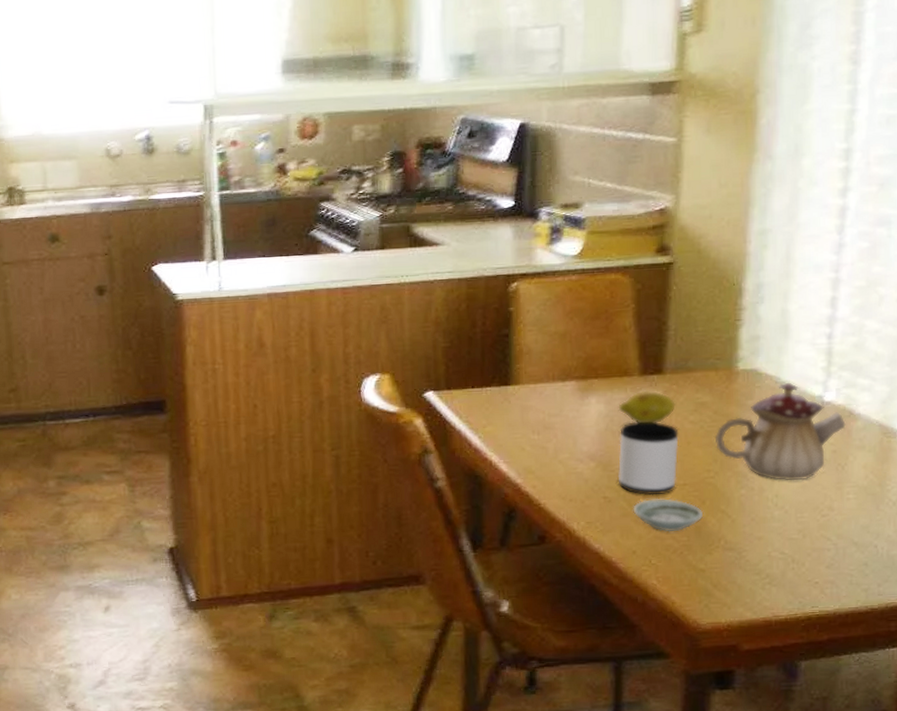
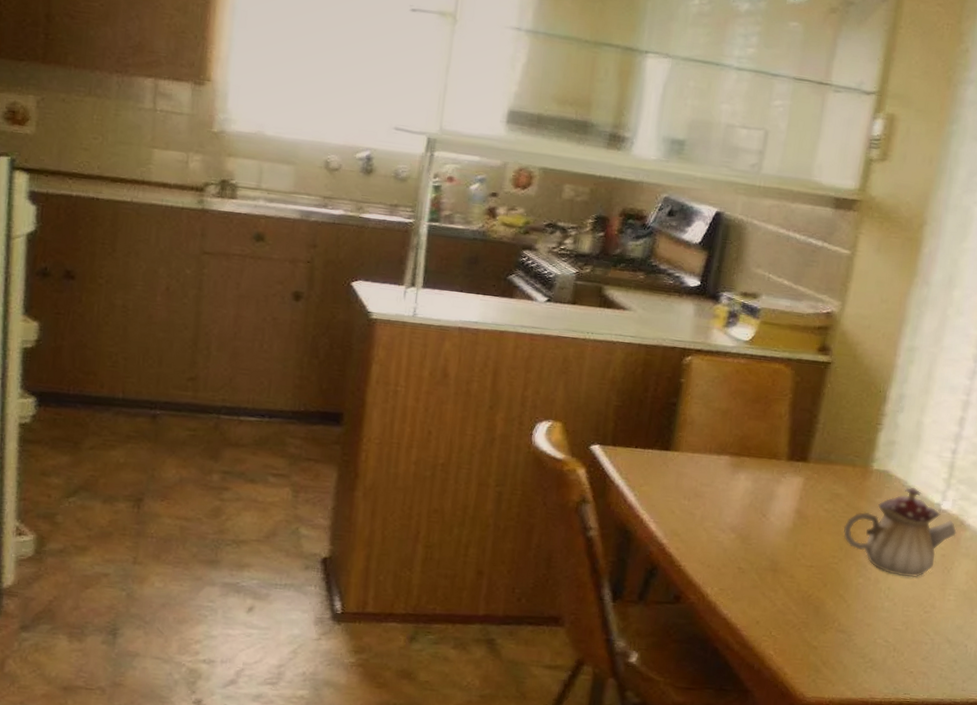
fruit: present [618,390,676,424] -> none [763,474,814,507]
mug: present [618,421,679,496] -> none [754,502,813,573]
saucer: present [633,498,703,532] -> none [762,575,823,609]

